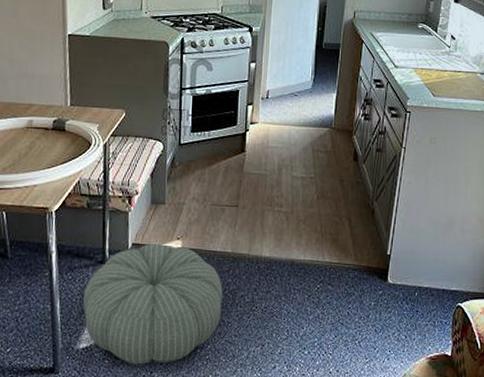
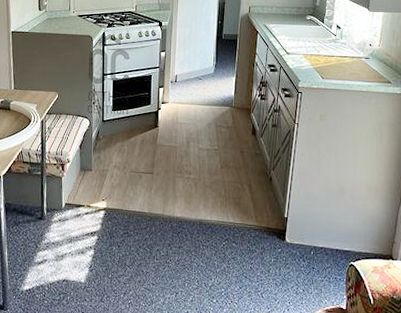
pouf: present [83,243,222,365] -> none [26,203,141,306]

